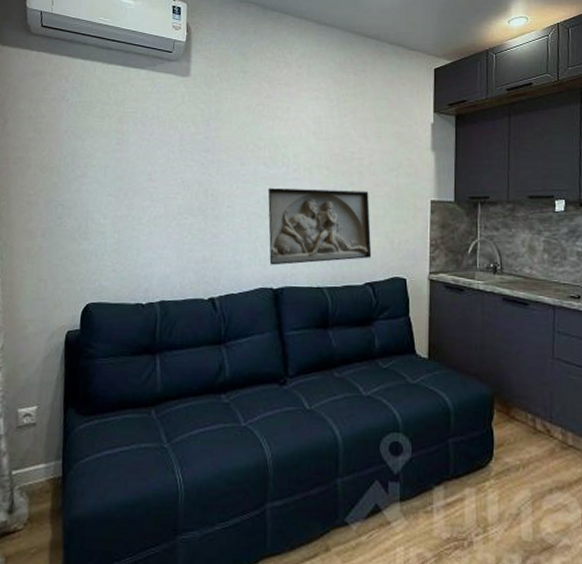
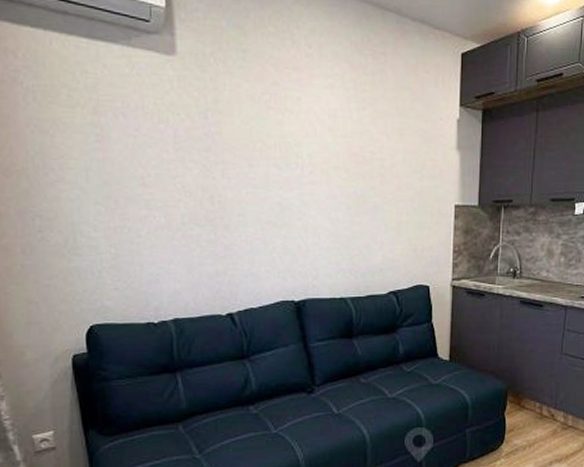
relief plaque: present [268,188,372,265] -> none [282,193,395,277]

